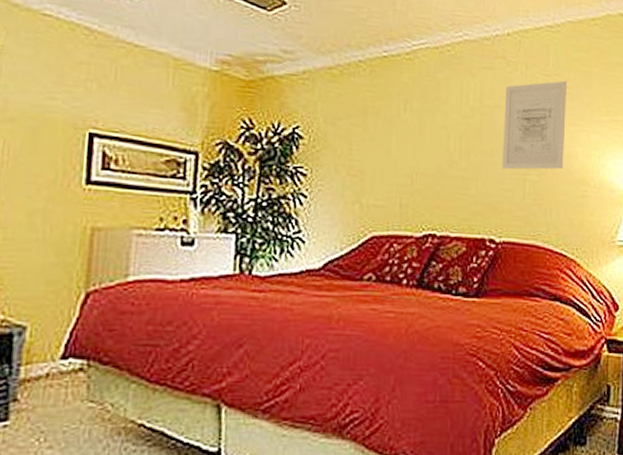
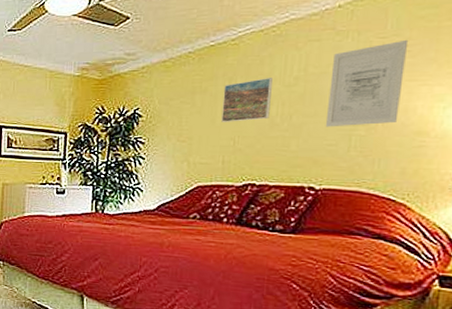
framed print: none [397,104,450,155] -> present [221,78,274,122]

